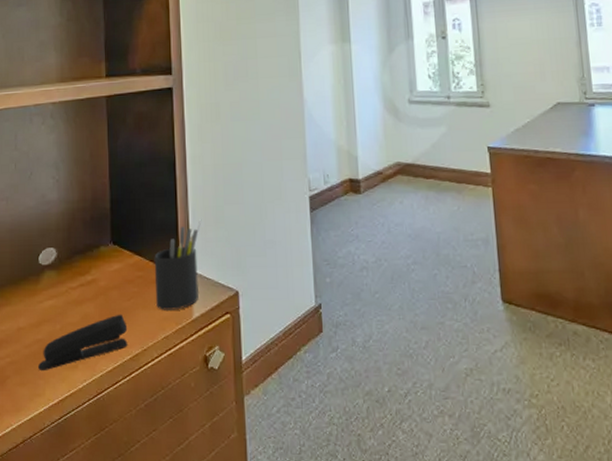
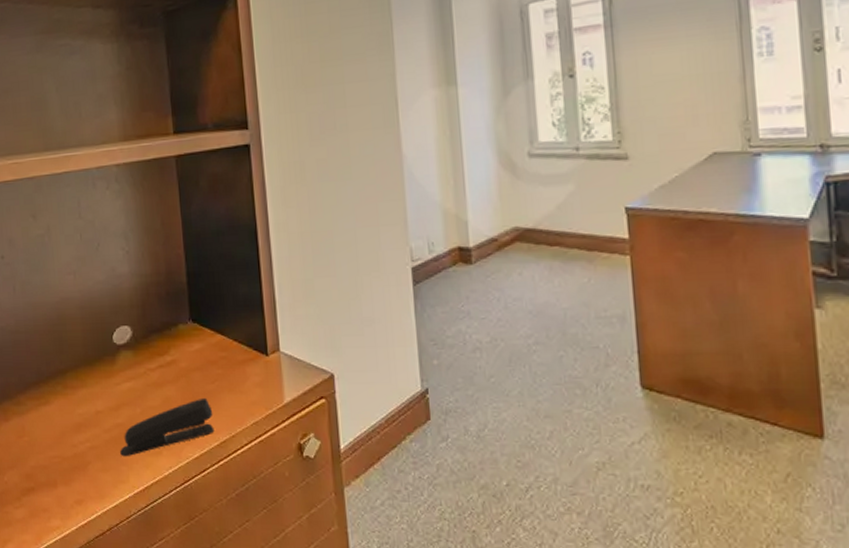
pen holder: present [154,219,202,310] -> none [238,294,290,394]

